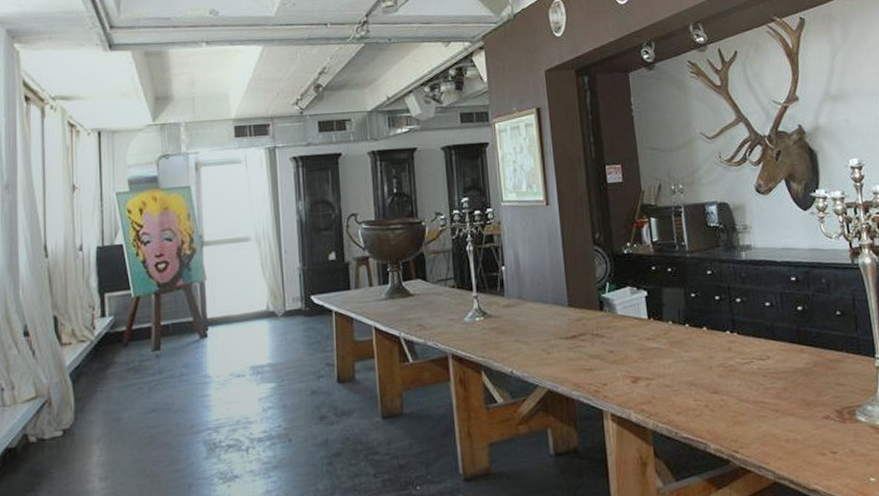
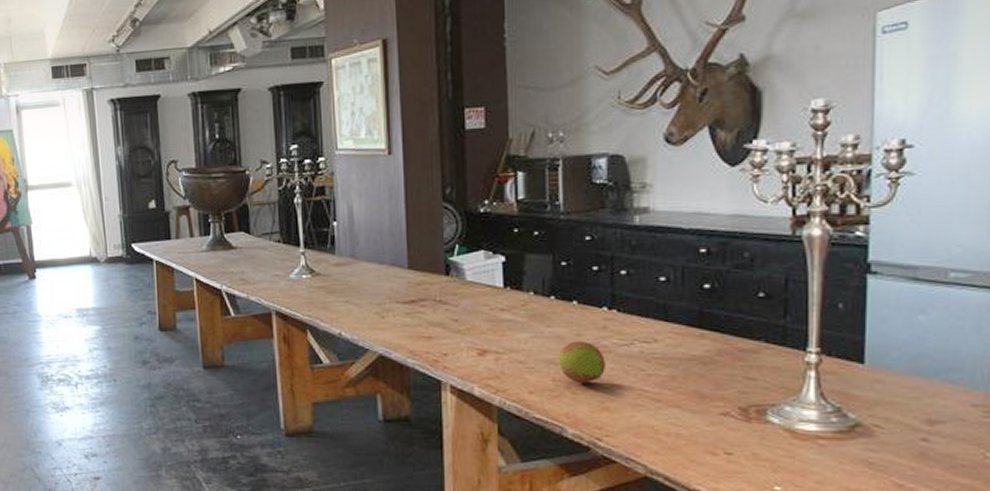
fruit: none [696,362,734,401] -> present [557,341,605,383]

